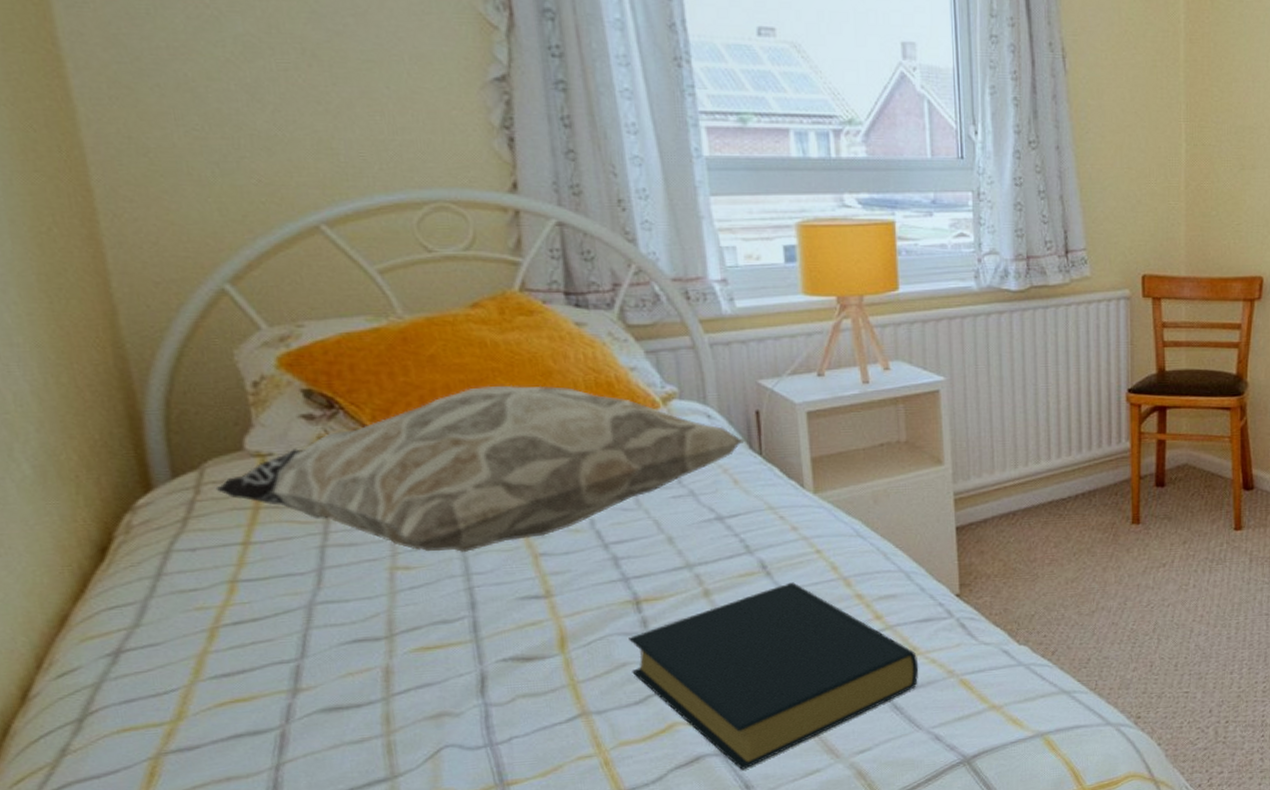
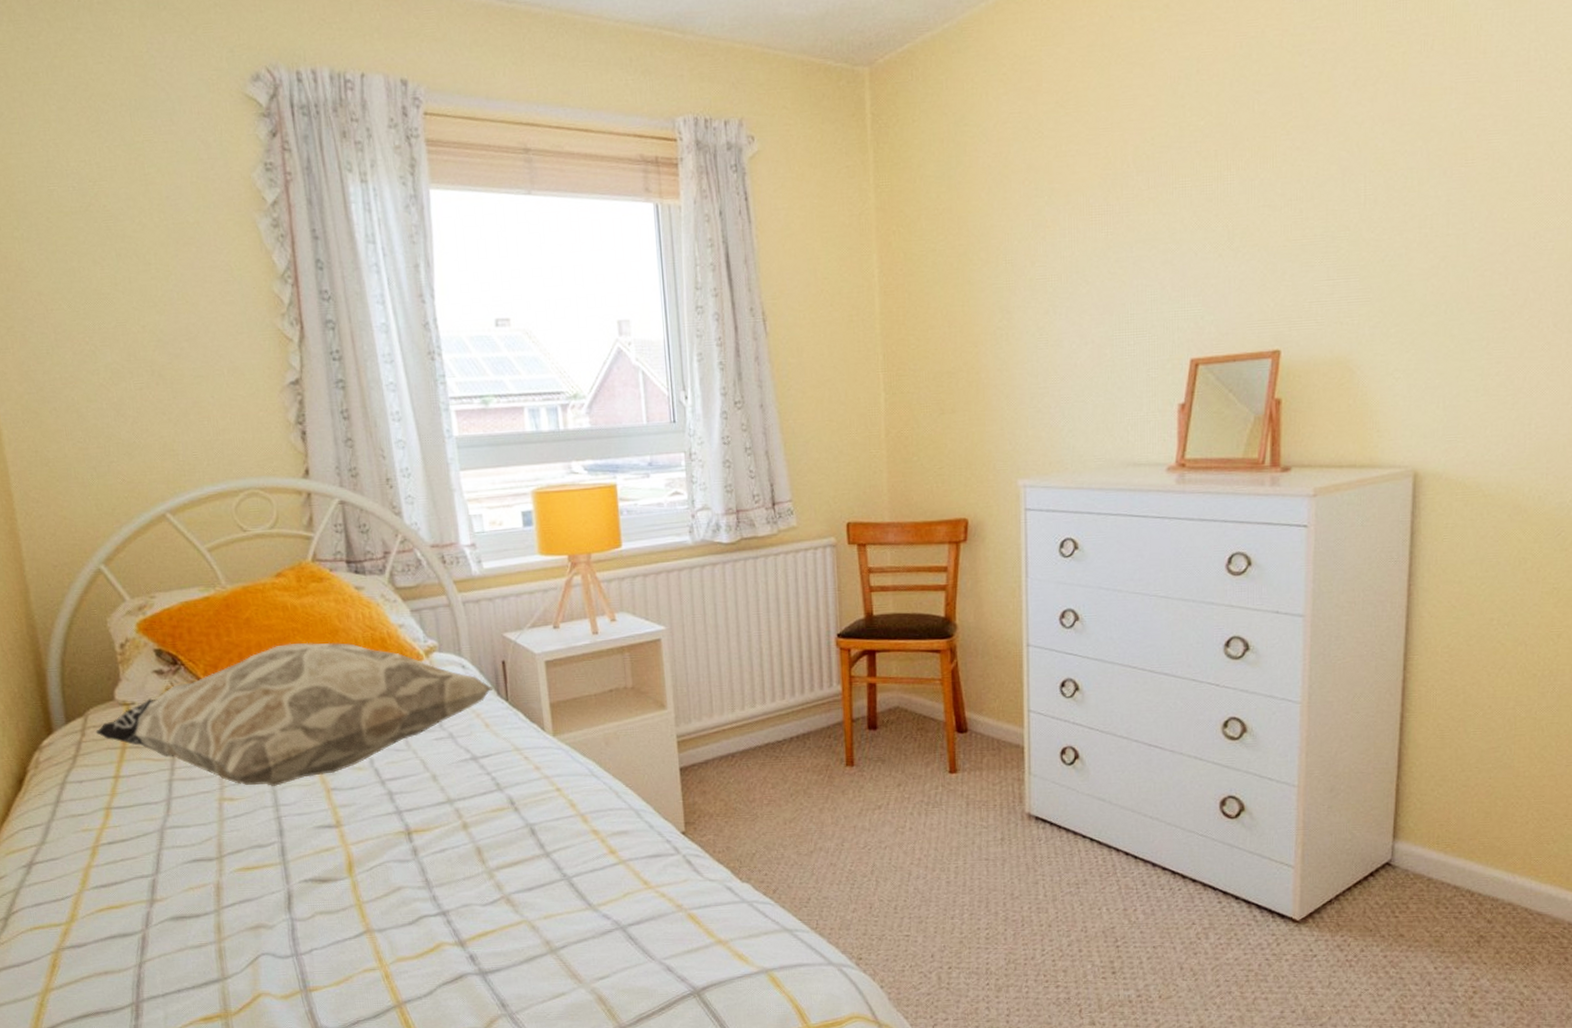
hardback book: present [628,582,919,771] -> none [402,818,650,990]

